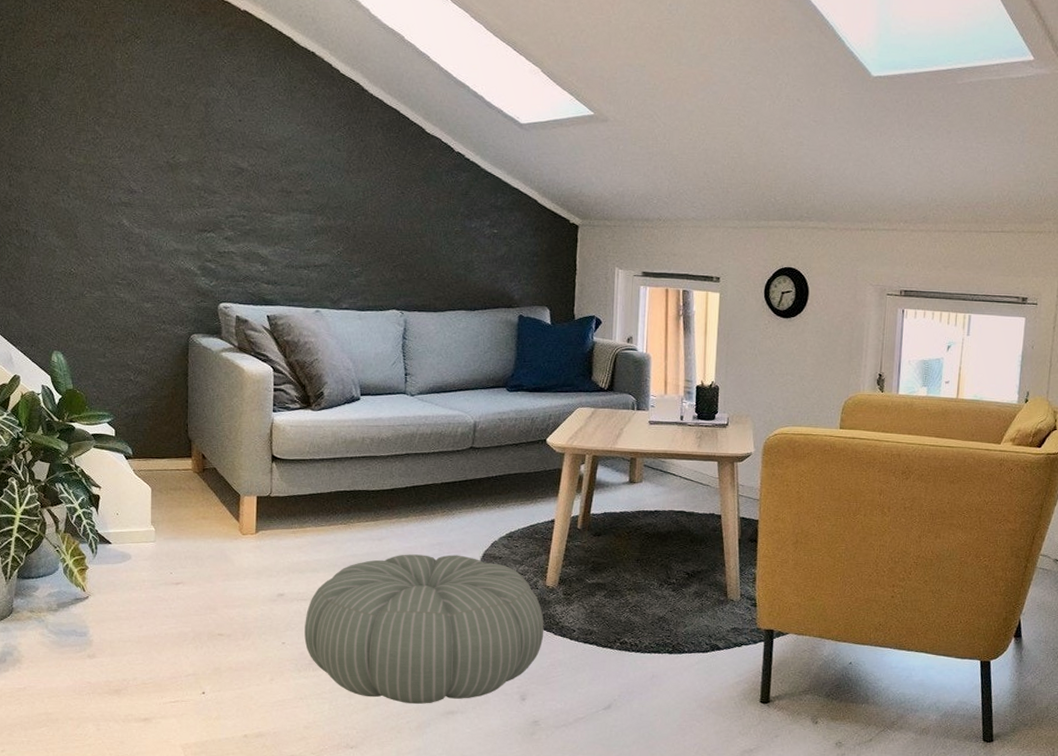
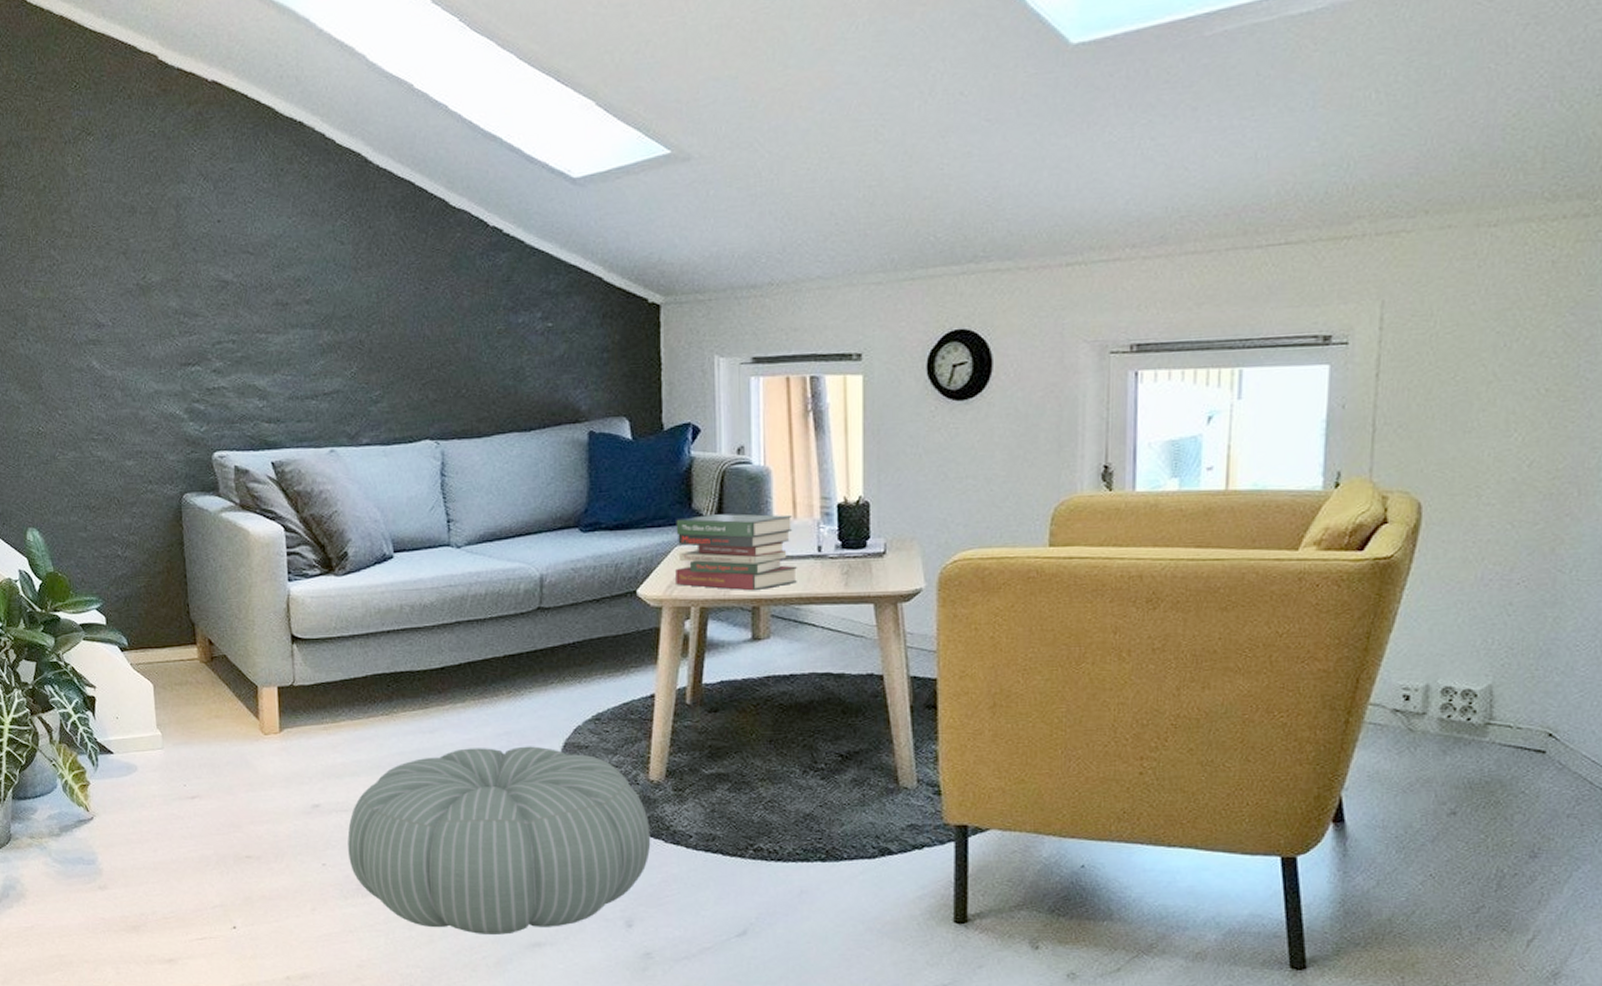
books: none [576,386,665,446] -> present [675,514,797,591]

